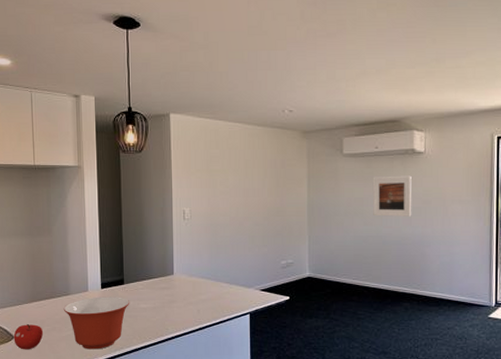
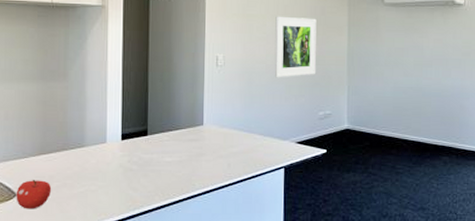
mixing bowl: present [63,296,130,350] -> none [76,149,154,208]
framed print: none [237,170,278,230] -> present [274,16,317,78]
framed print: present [372,175,412,216] -> none [413,27,452,68]

